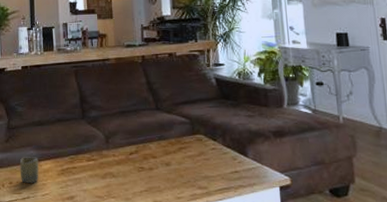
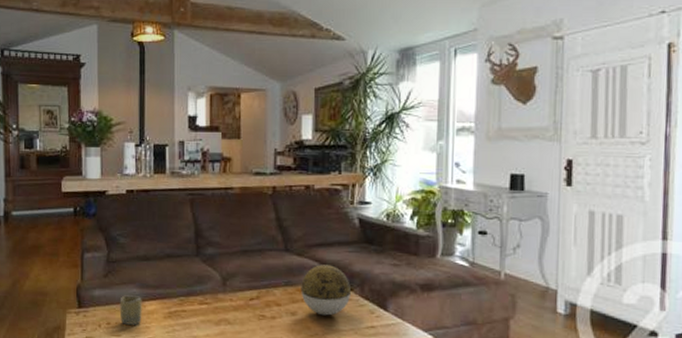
decorative ball: none [172,119,216,164] -> present [301,264,352,316]

